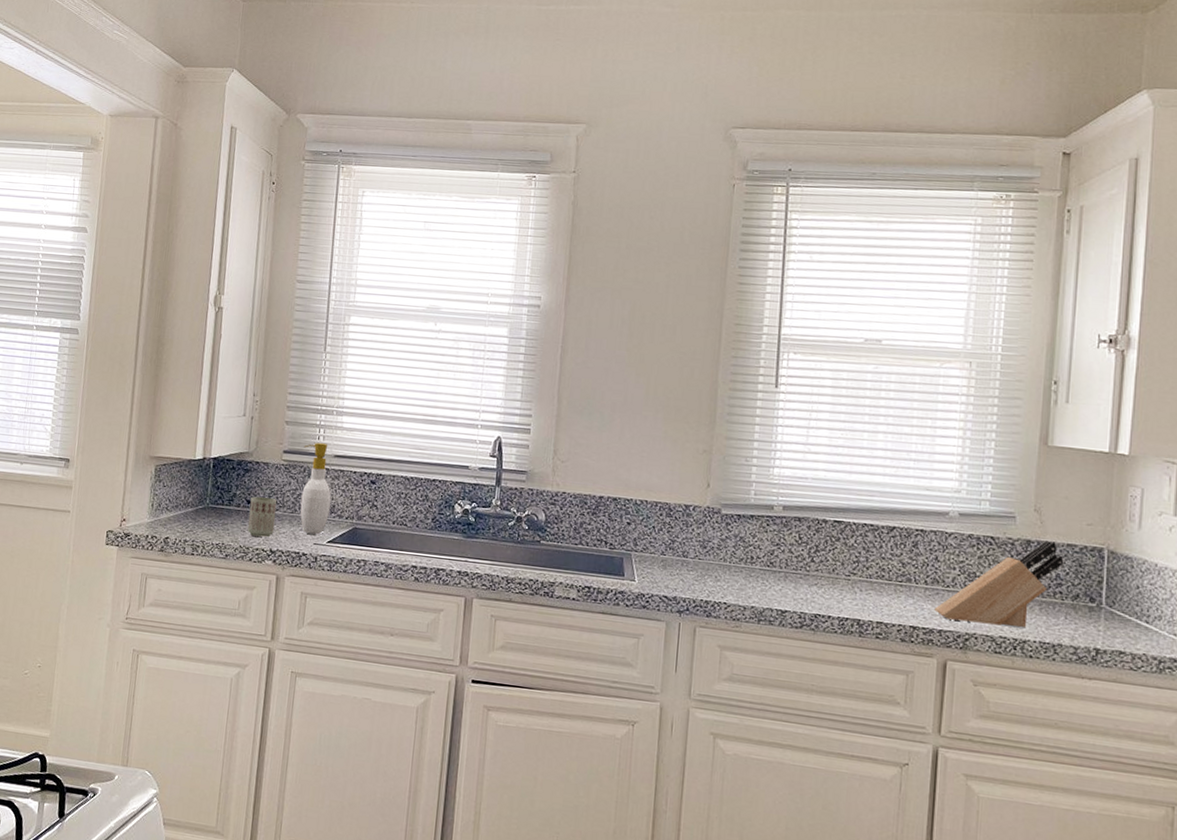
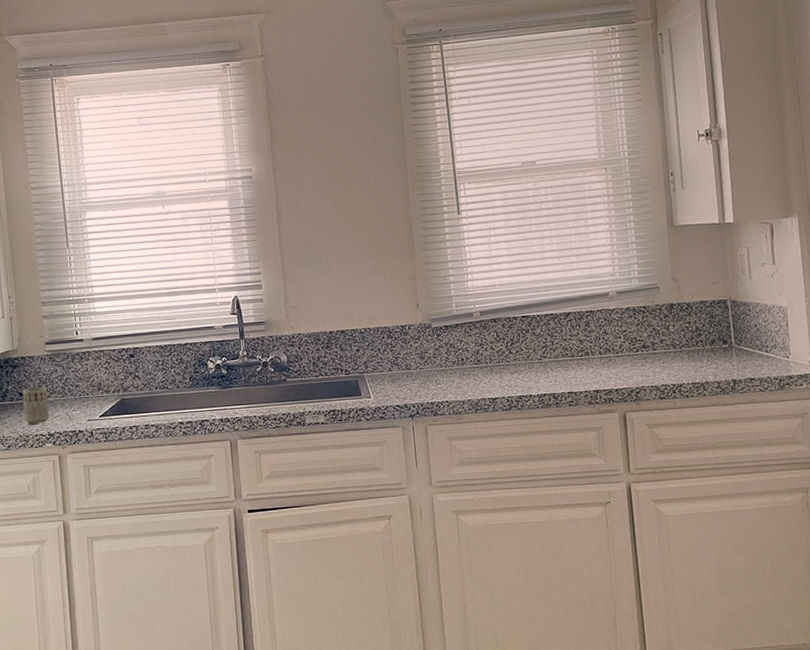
soap bottle: present [300,443,331,535] -> none [63,330,97,412]
knife block: present [934,541,1064,627] -> none [610,301,700,379]

